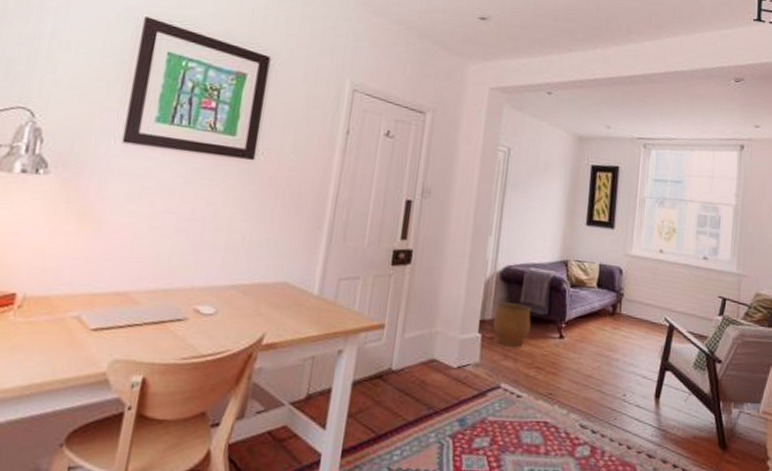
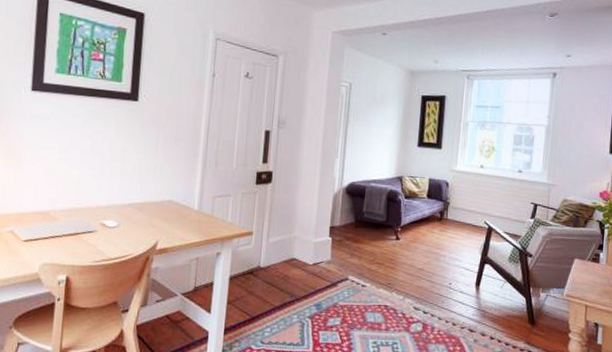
basket: present [492,302,531,348] -> none [341,212,372,248]

